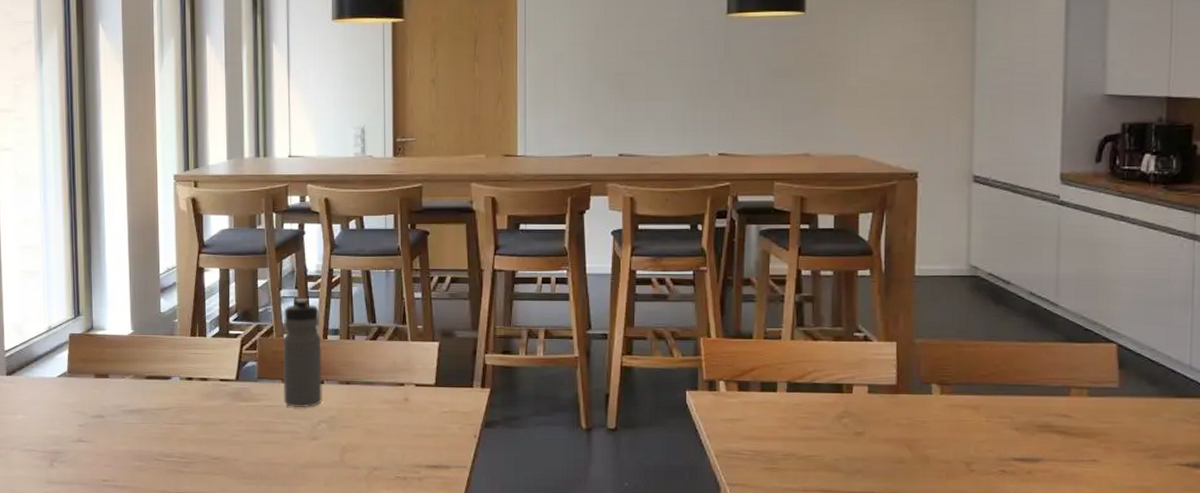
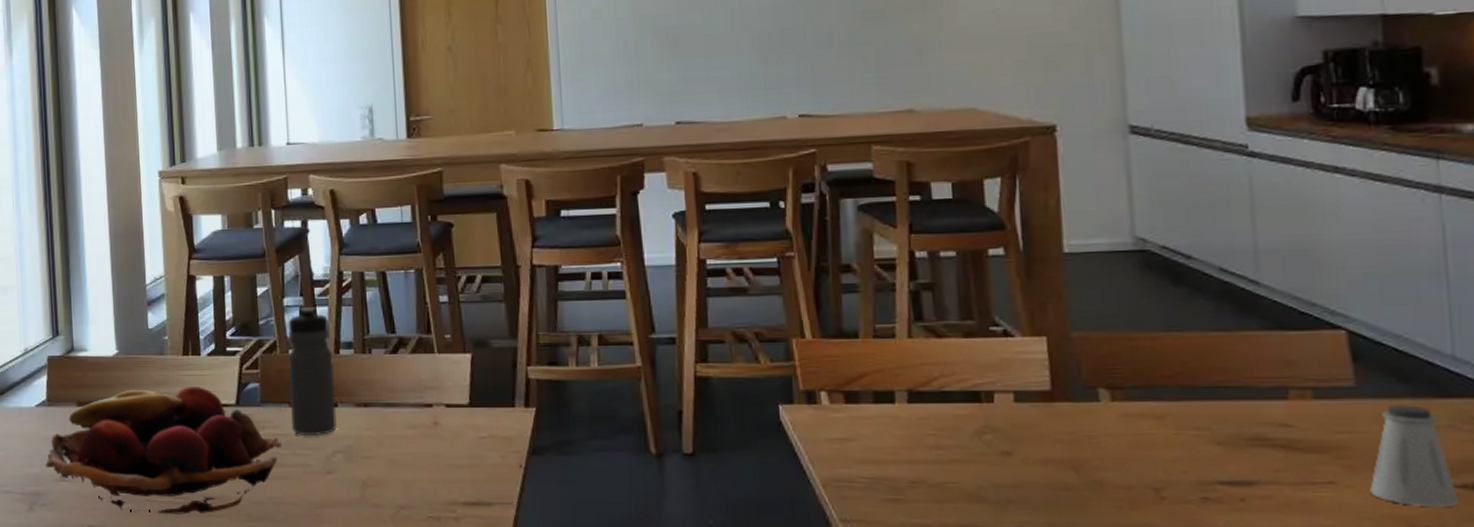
fruit basket: none [66,362,275,472] -> present [46,385,283,514]
saltshaker: none [1121,402,1183,480] -> present [1370,405,1459,506]

